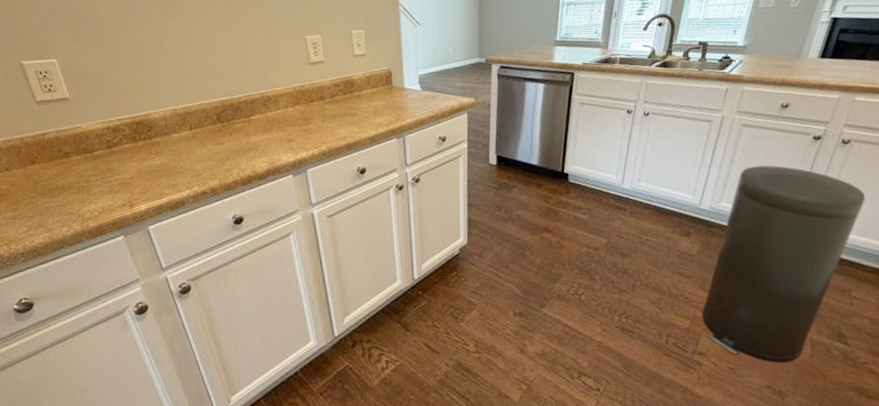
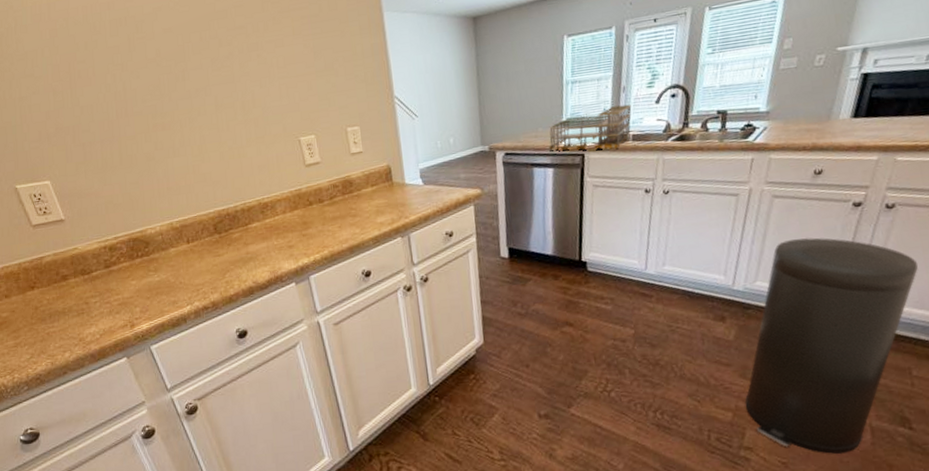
dish rack: none [542,29,621,70] -> present [549,104,632,151]

